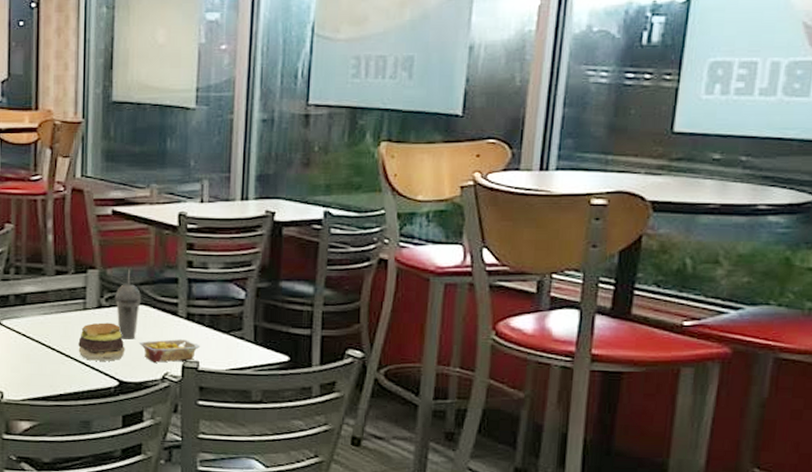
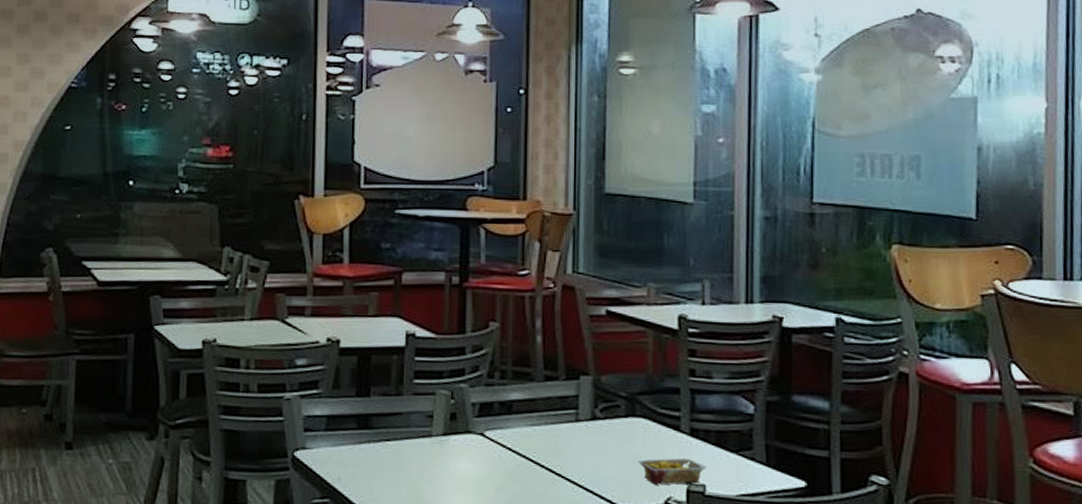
burger: present [78,322,125,361] -> none [570,436,623,482]
beverage cup: present [115,268,142,339] -> none [610,375,640,457]

